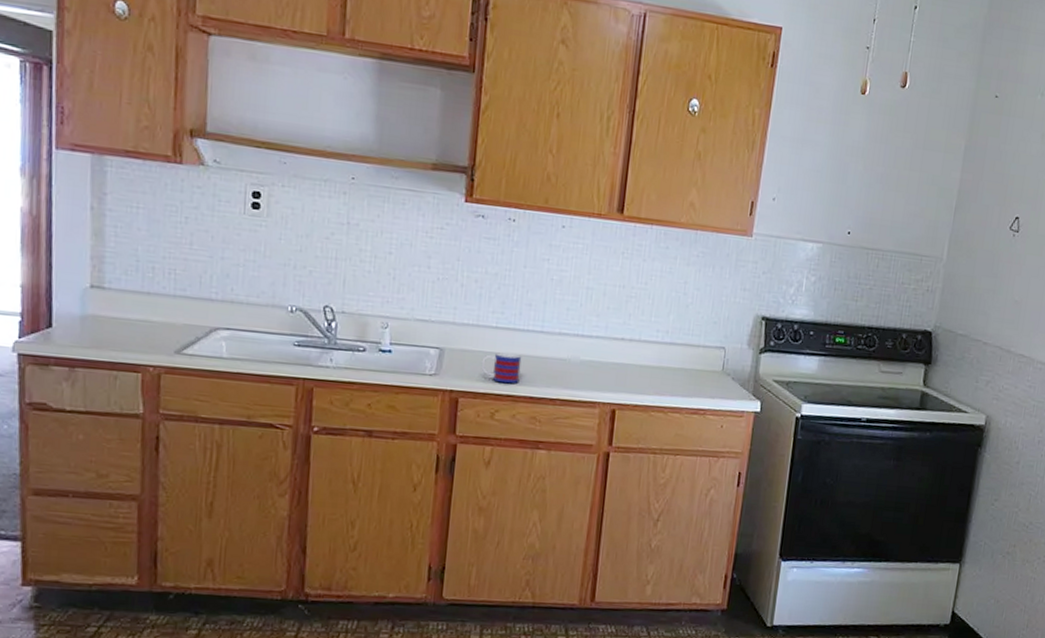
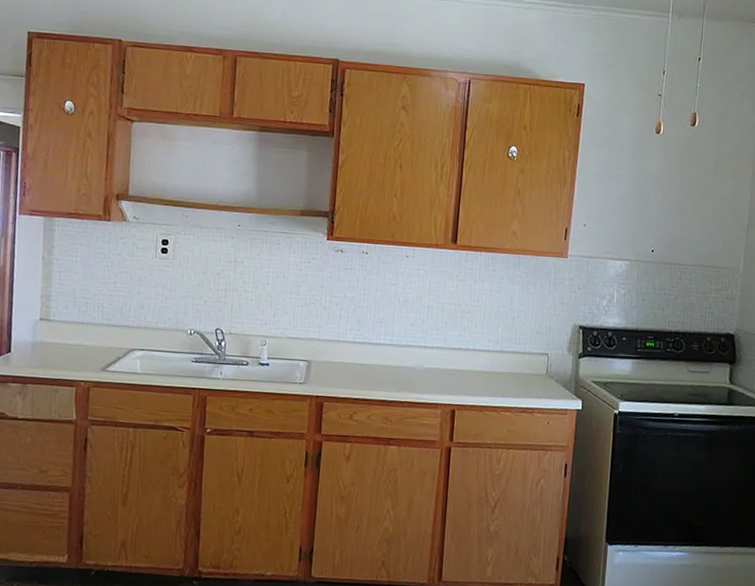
mug: present [481,352,522,384] -> none [341,363,375,390]

